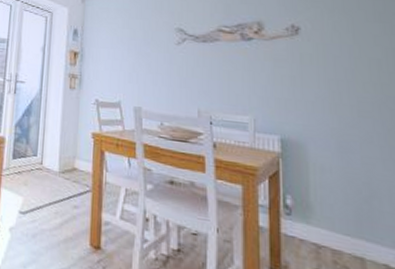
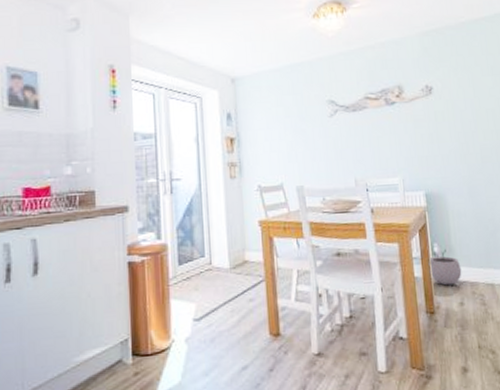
plant pot: none [278,204,321,247] -> present [428,249,462,286]

